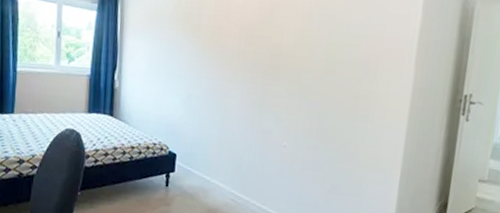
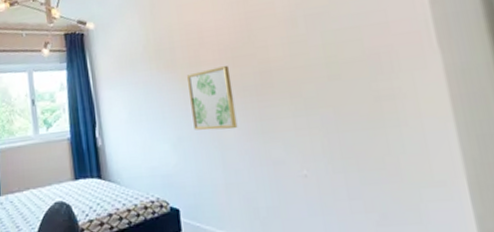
wall art: none [204,41,246,98] -> present [186,66,238,131]

